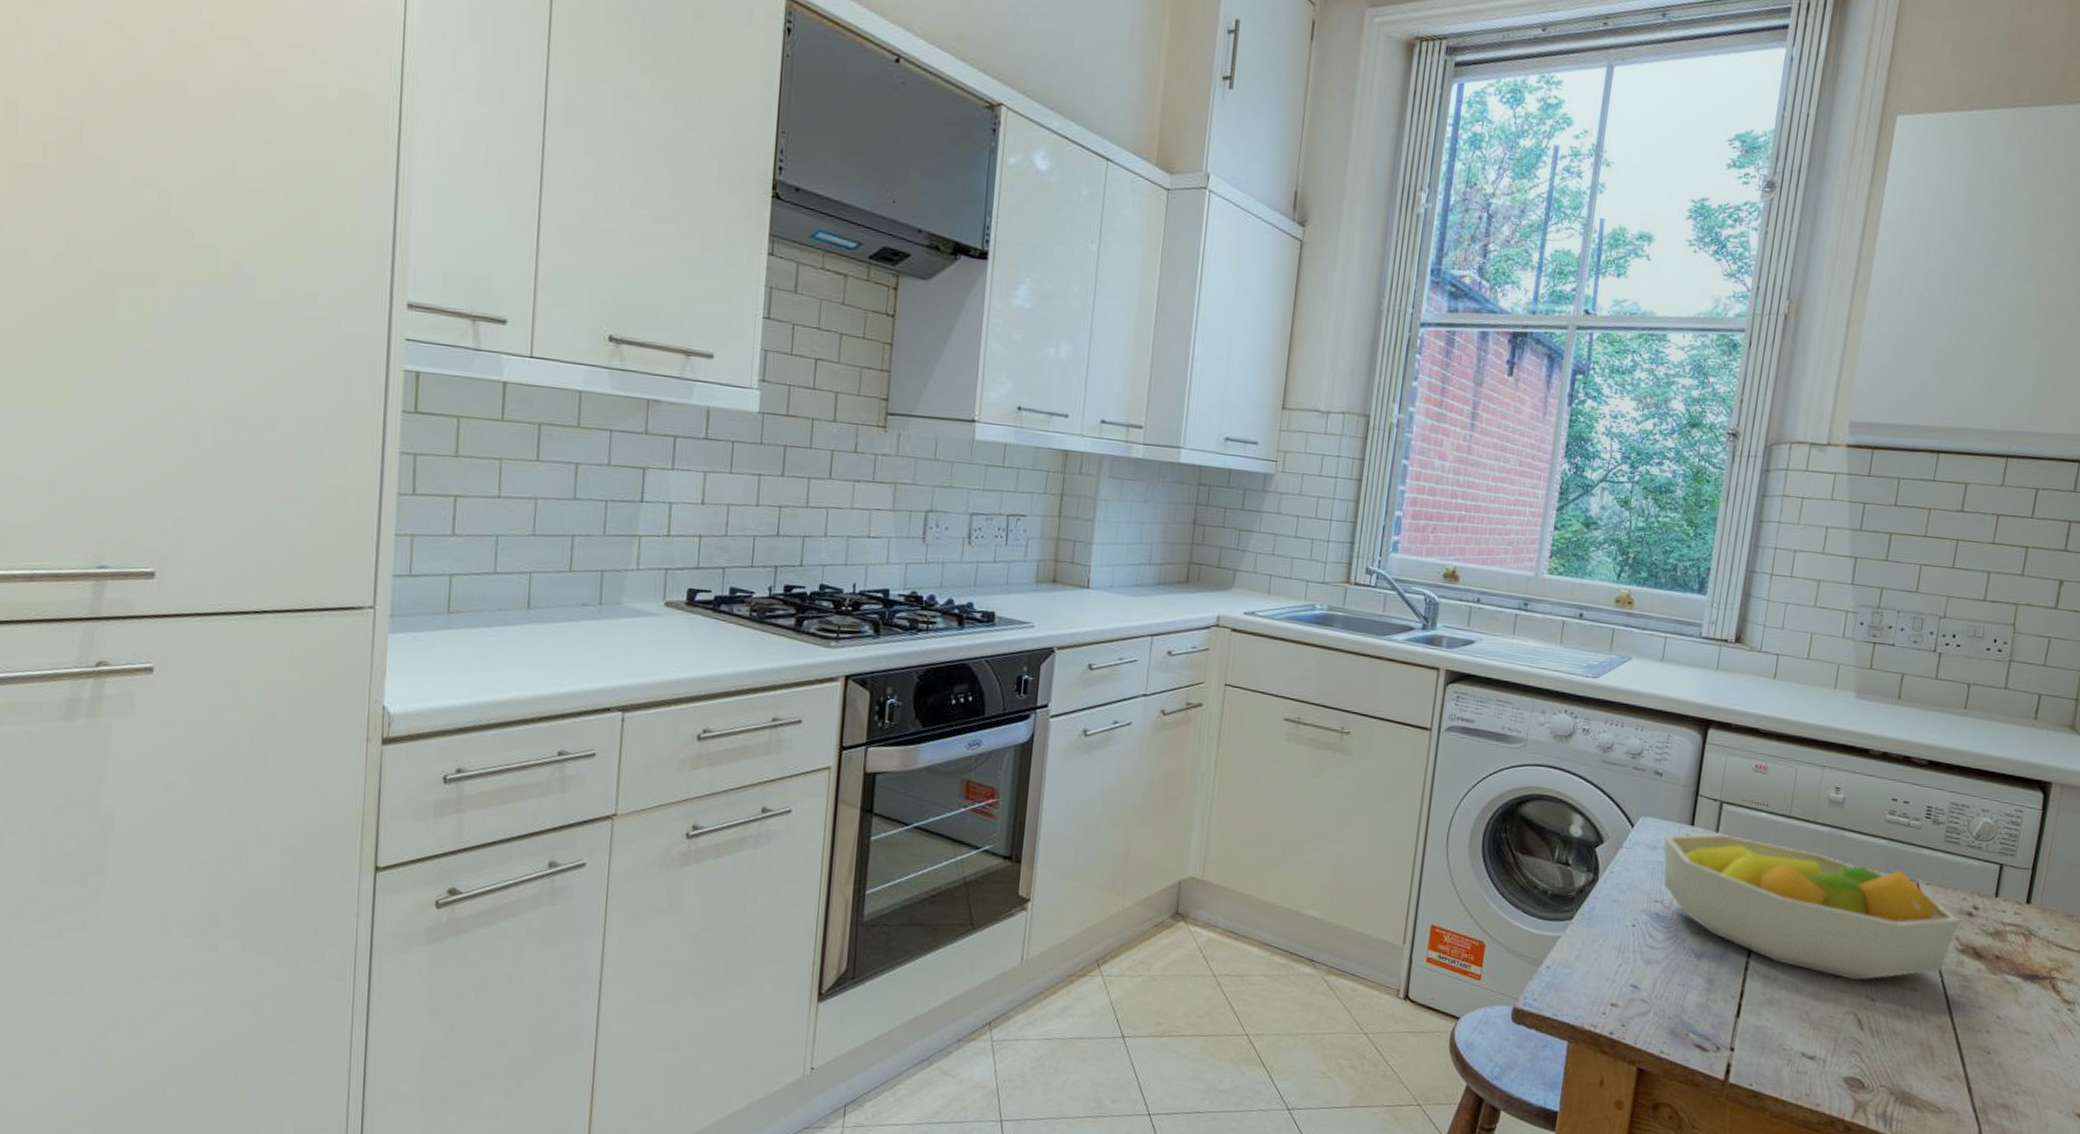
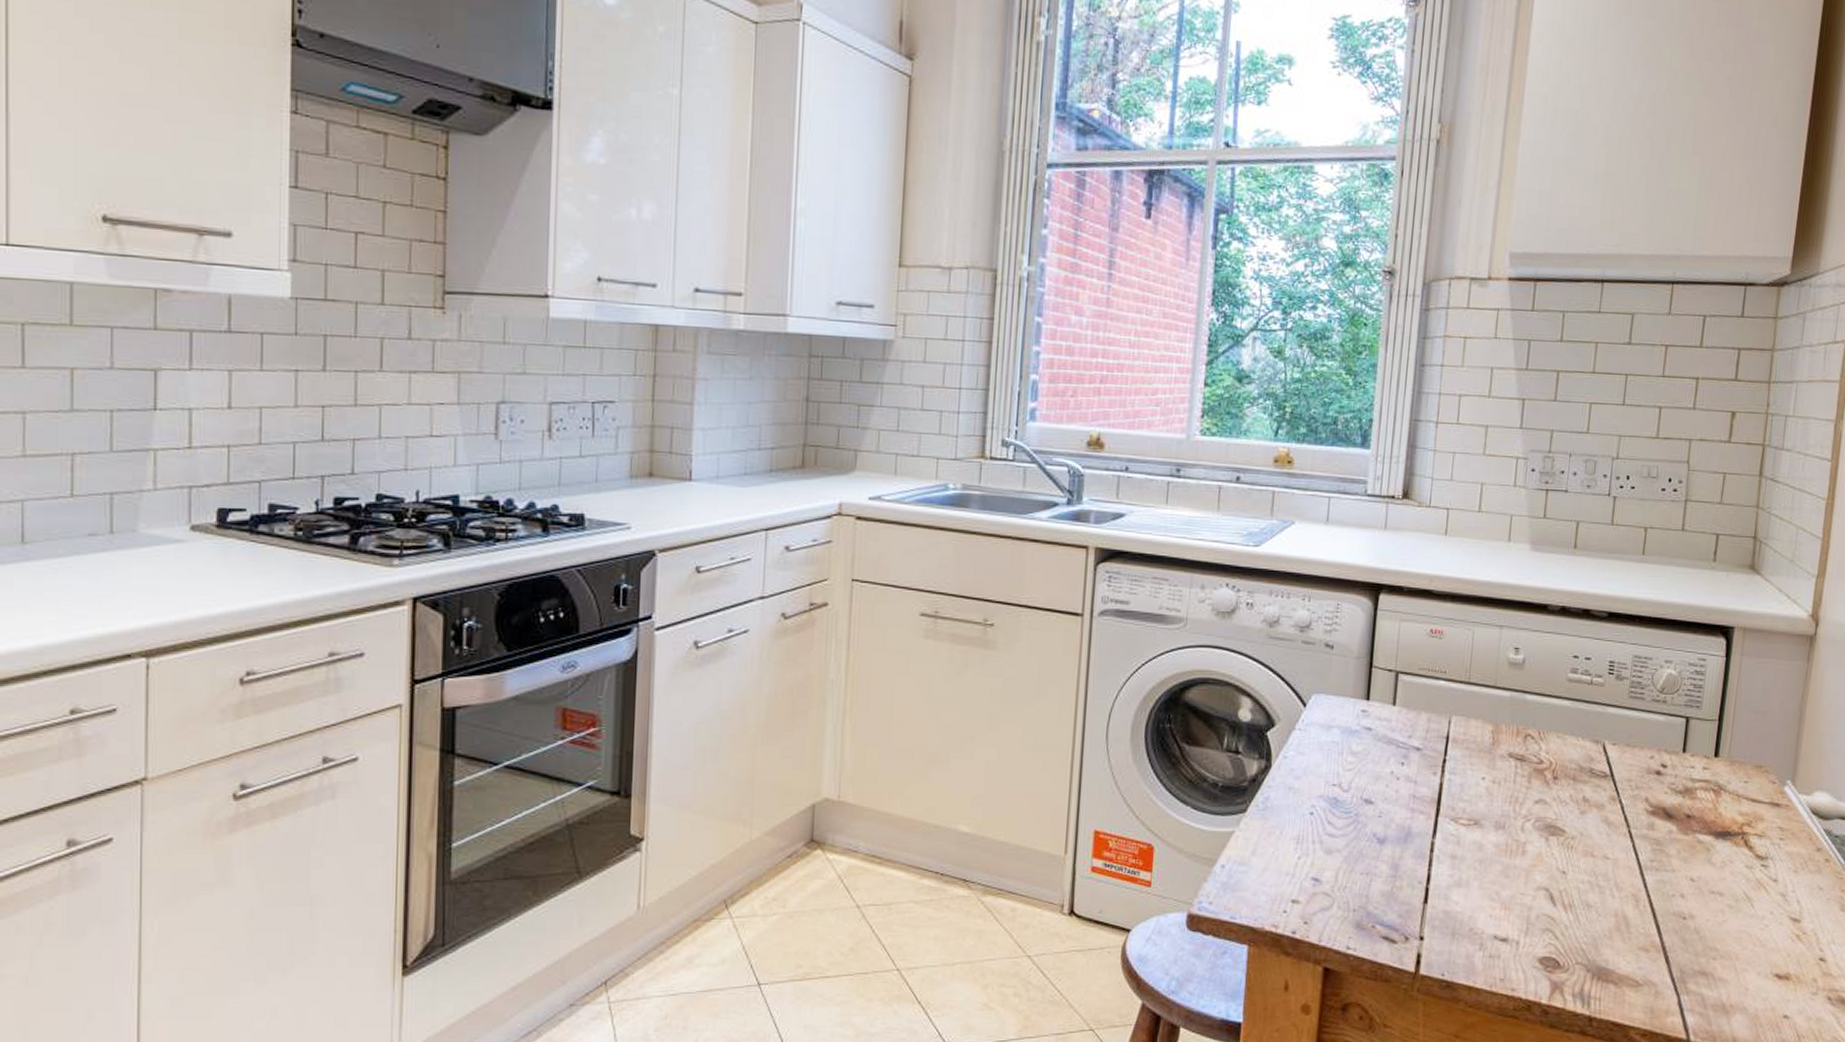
fruit bowl: present [1663,833,1960,980] -> none [1338,706,1649,853]

